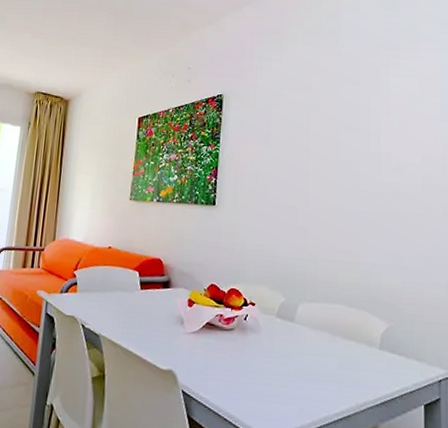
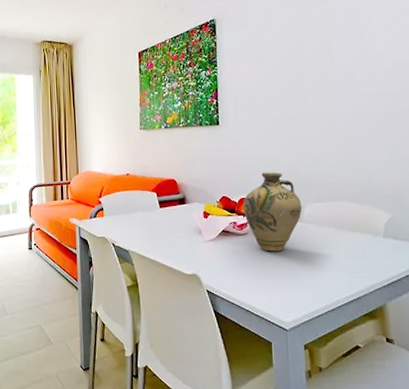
jug: none [231,262,295,354] -> present [242,172,302,252]

